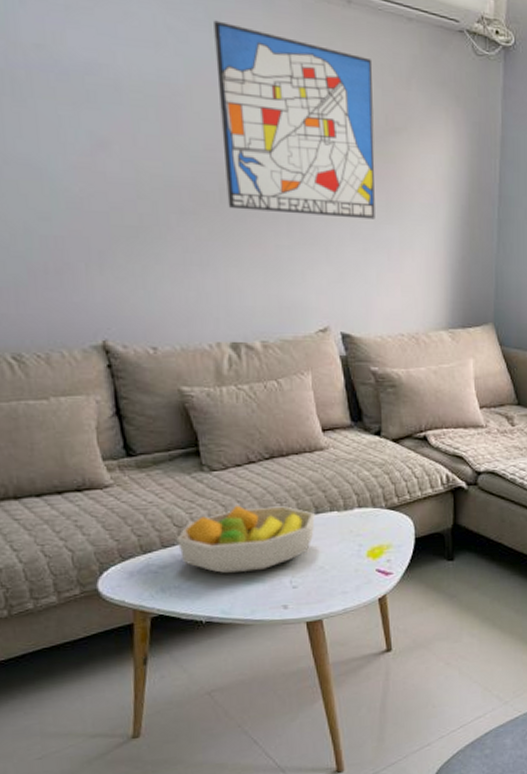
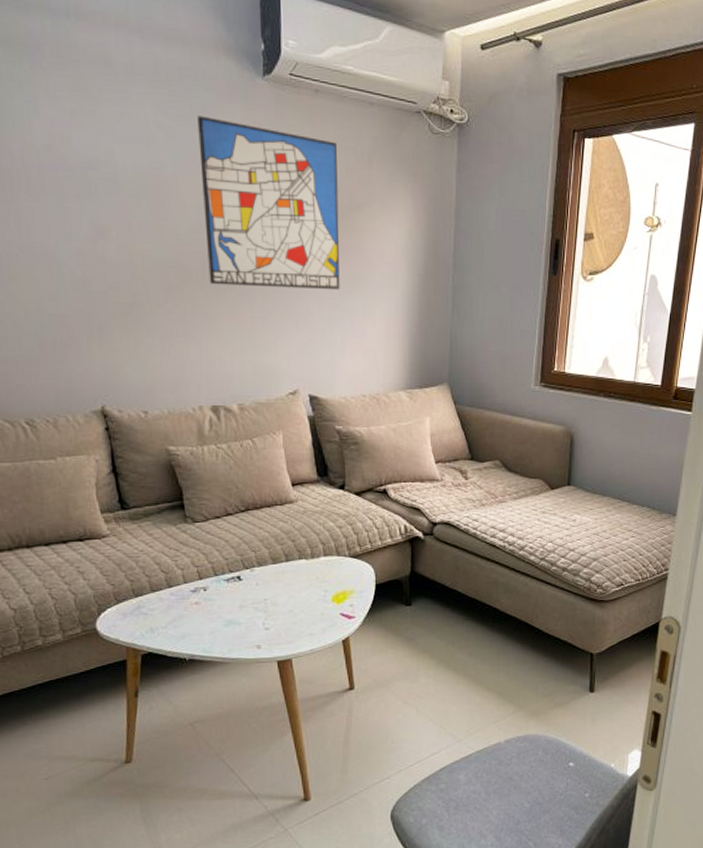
fruit bowl: present [176,505,315,574] -> none [163,553,285,616]

